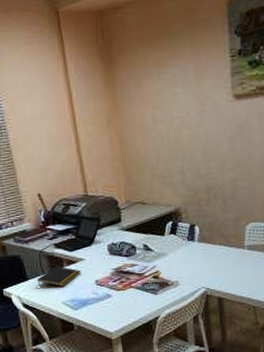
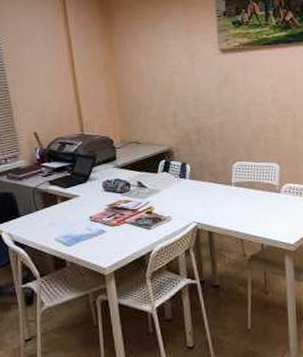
notepad: present [37,266,81,286] -> none [29,202,75,223]

